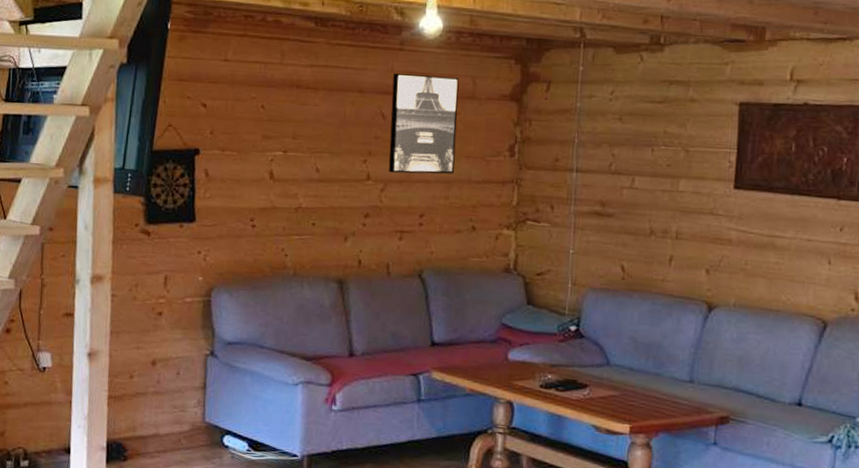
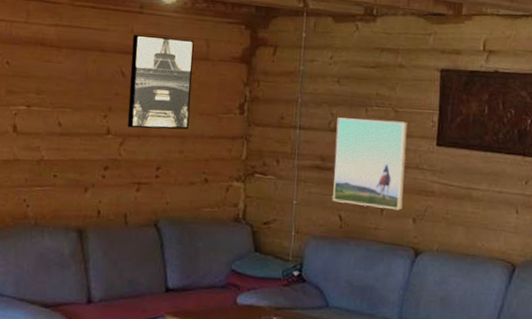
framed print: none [614,158,700,261] -> present [333,117,408,210]

